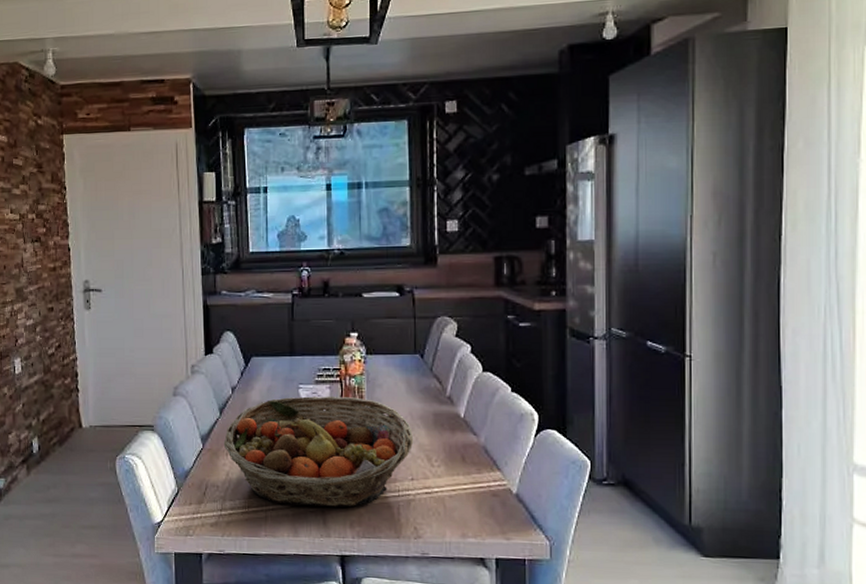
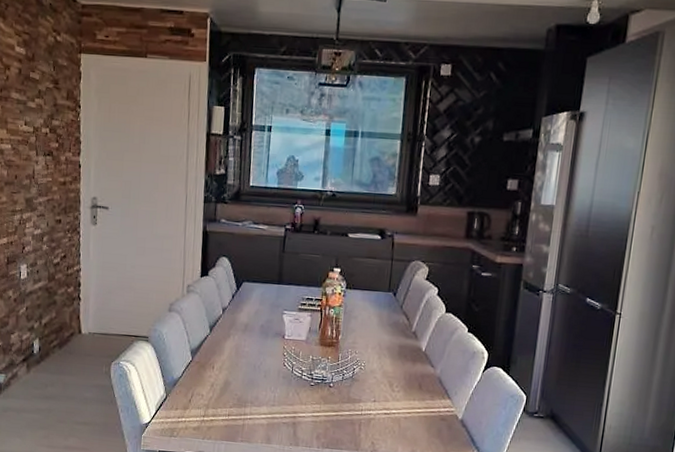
fruit basket: present [223,395,414,507] -> none [211,321,380,421]

